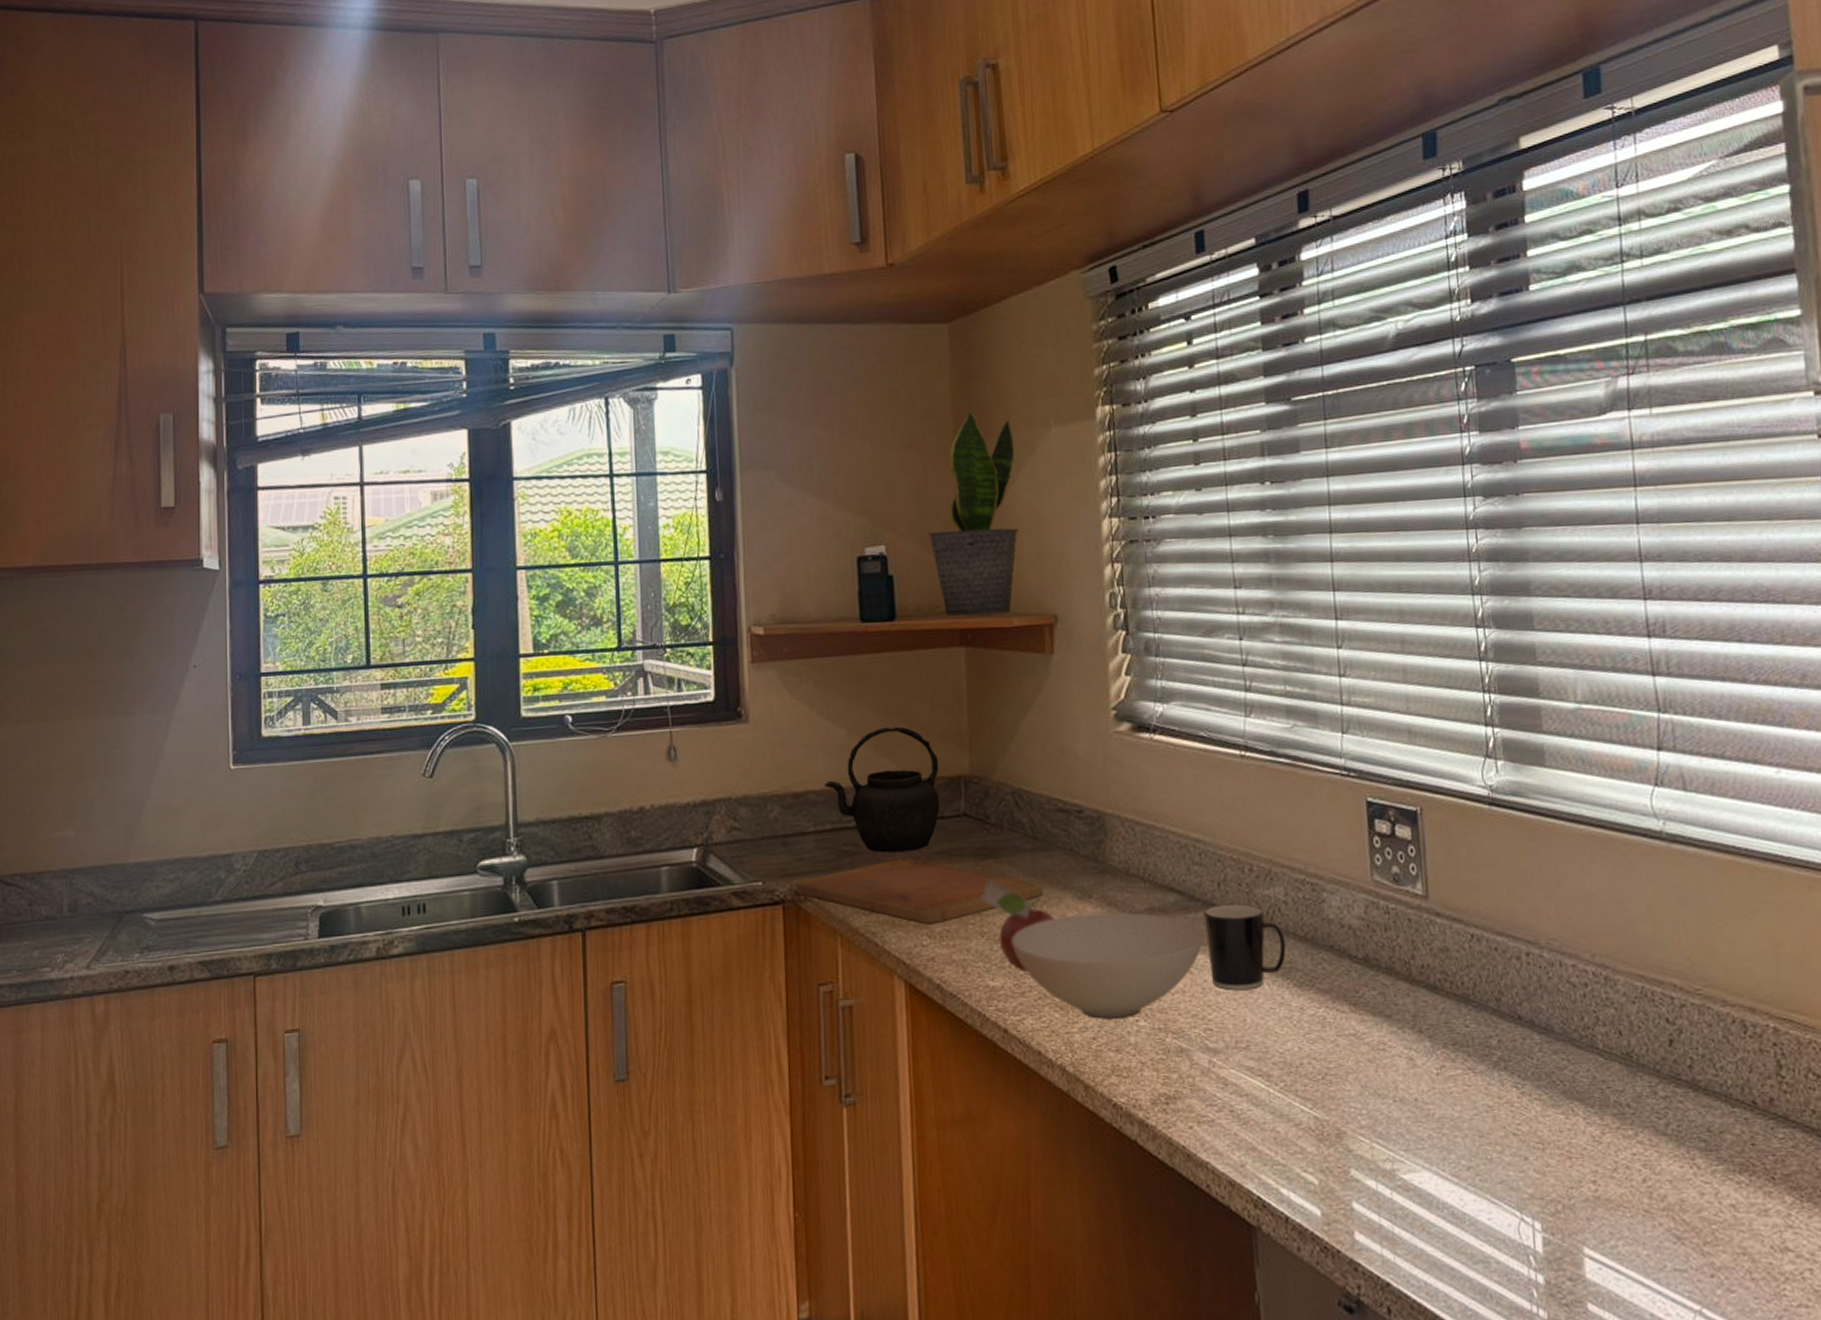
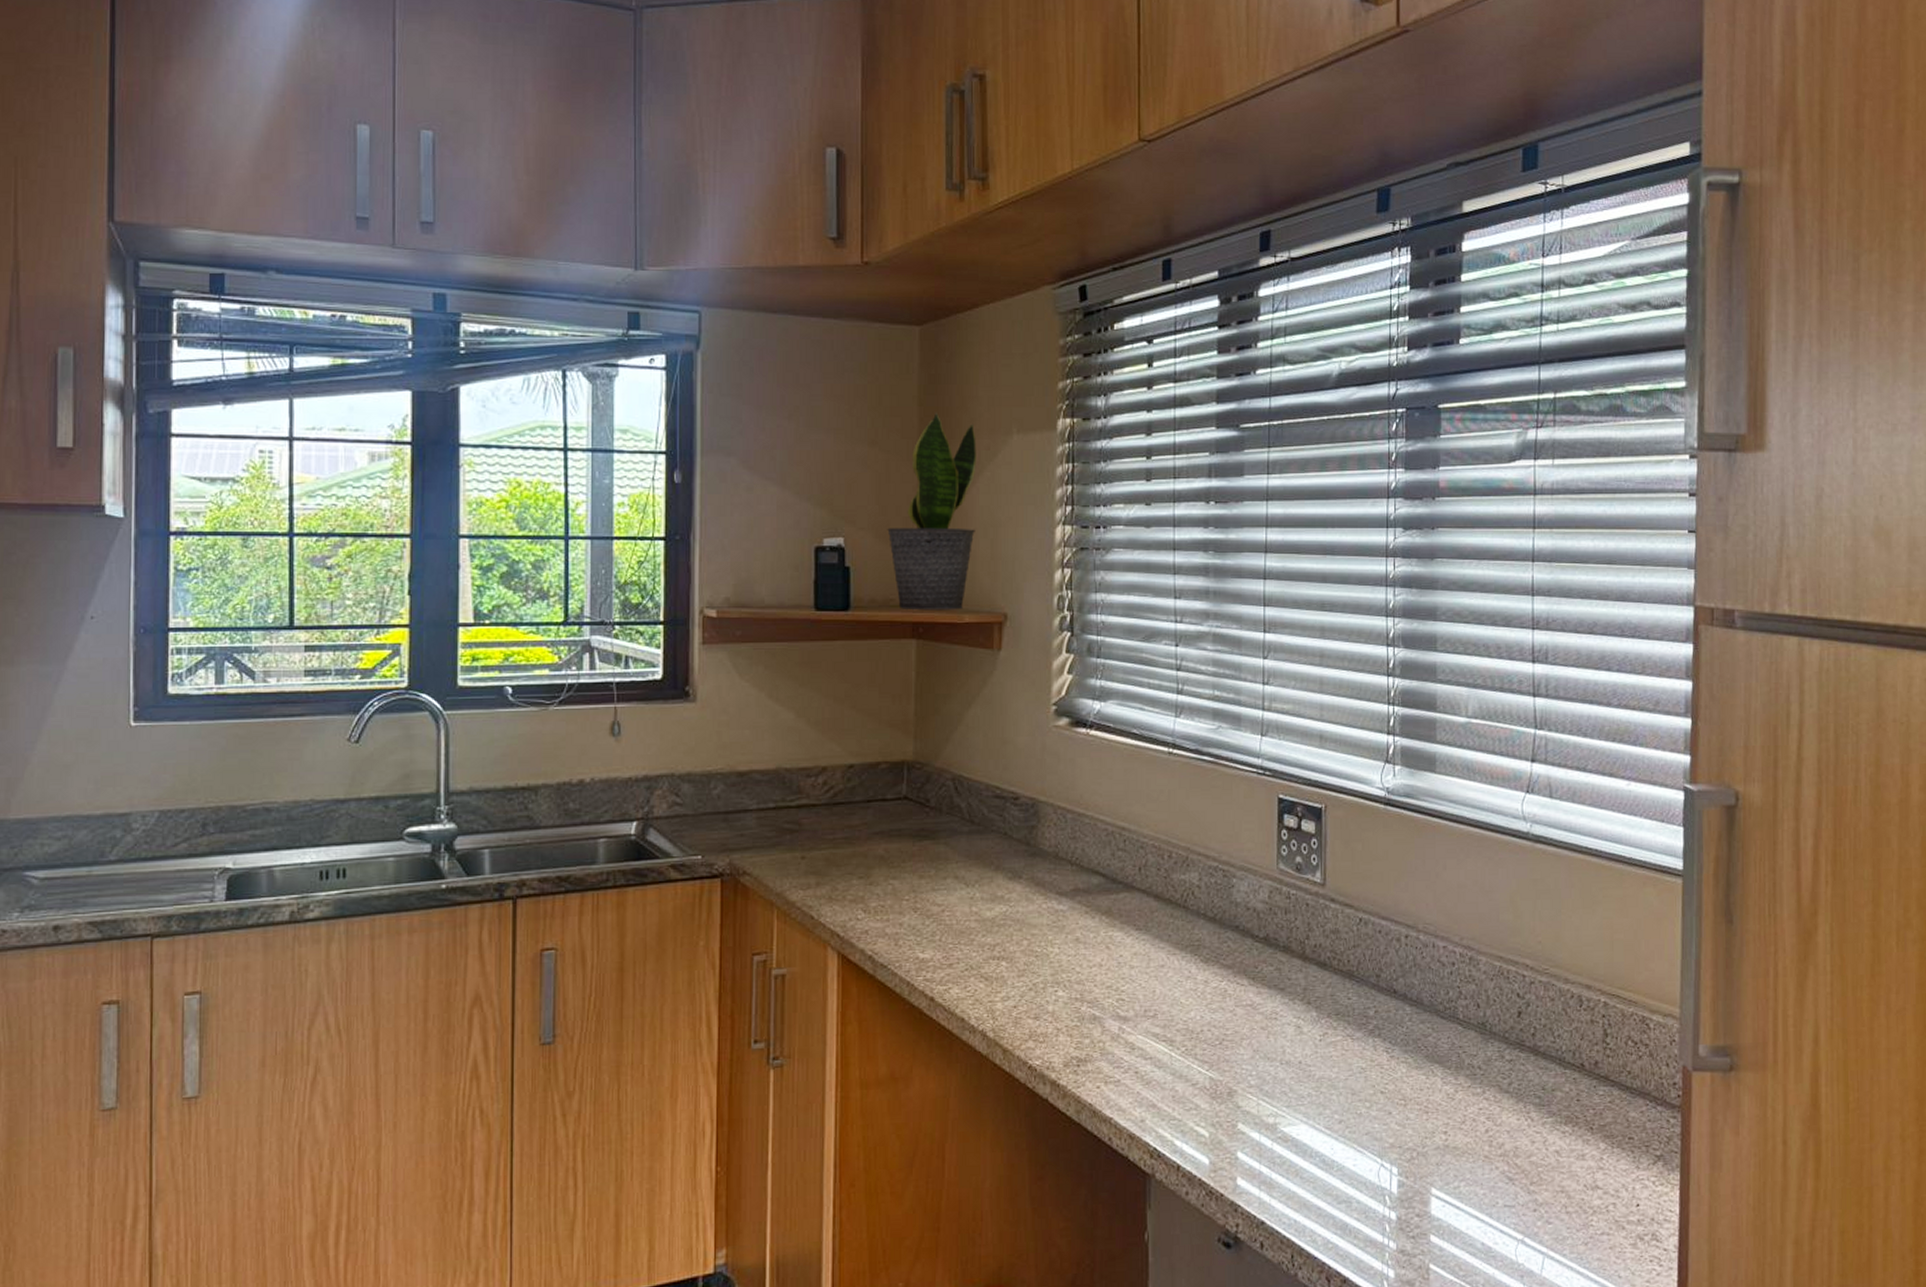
cutting board: present [795,858,1043,925] -> none [735,837,976,900]
kettle: present [823,726,941,853] -> none [768,712,883,832]
fruit: present [981,879,1055,972] -> none [917,859,986,945]
bowl: present [1012,912,1205,1020] -> none [944,892,1123,990]
mug: present [1202,903,1286,991] -> none [1123,886,1196,966]

